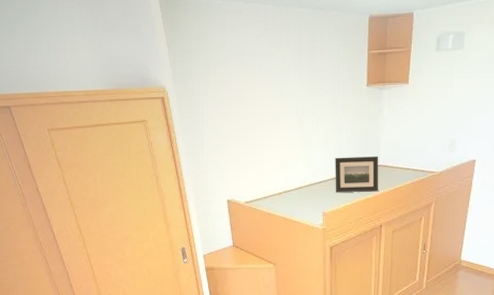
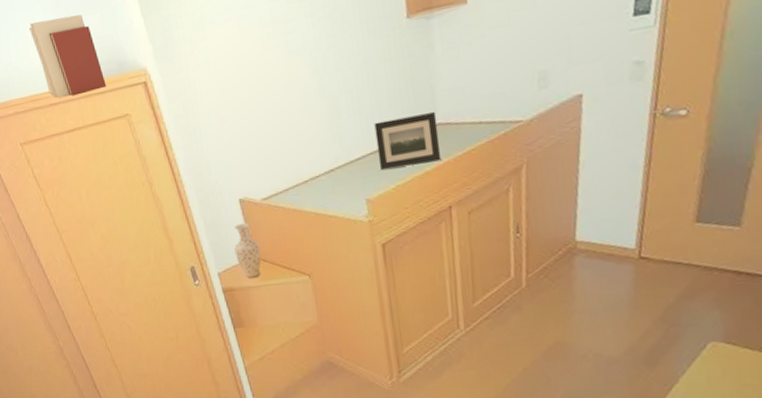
books: none [69,32,130,98] -> present [29,14,107,99]
vase: none [219,219,239,261] -> present [234,223,262,278]

